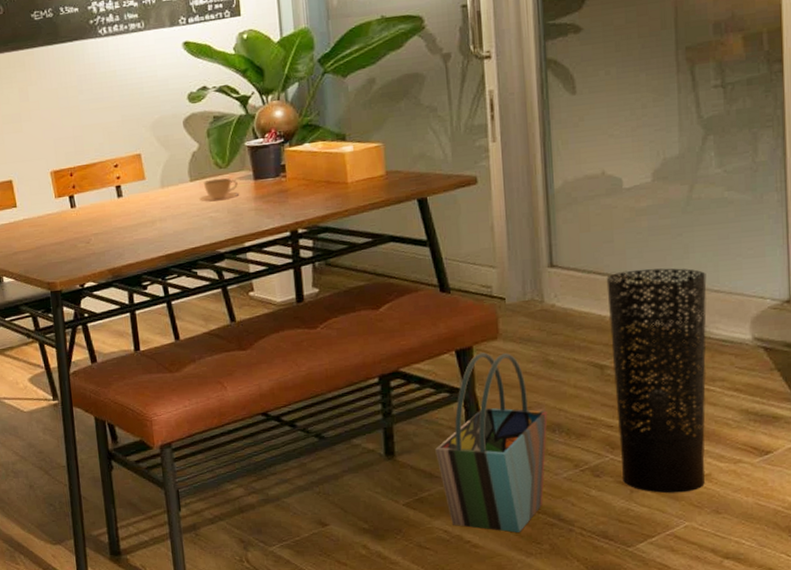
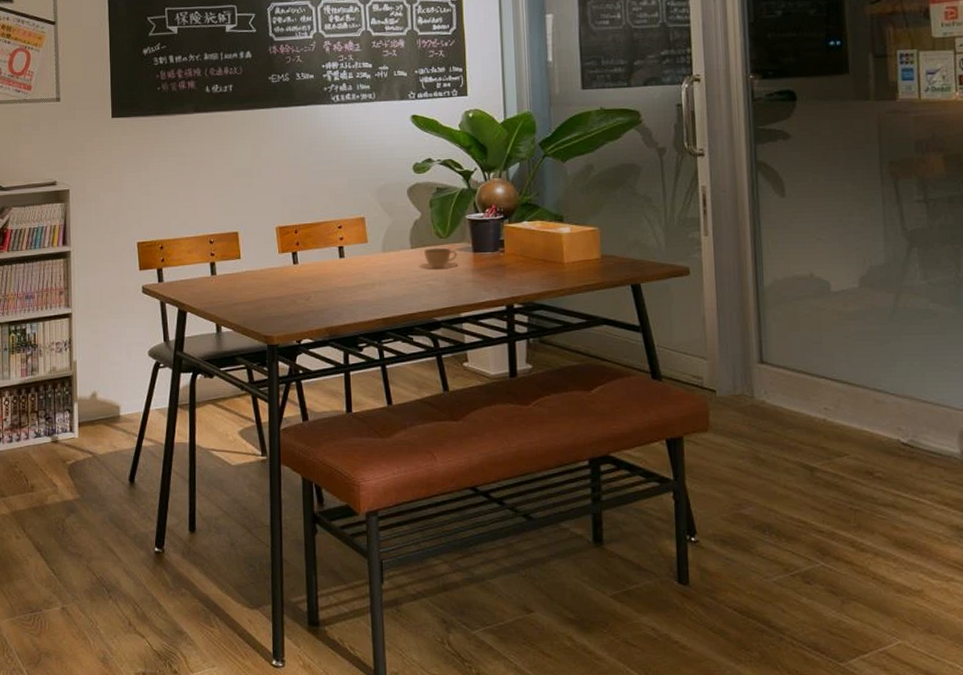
tote bag: present [435,352,548,533] -> none [644,444,758,636]
umbrella stand: present [606,268,707,493] -> none [815,373,917,607]

